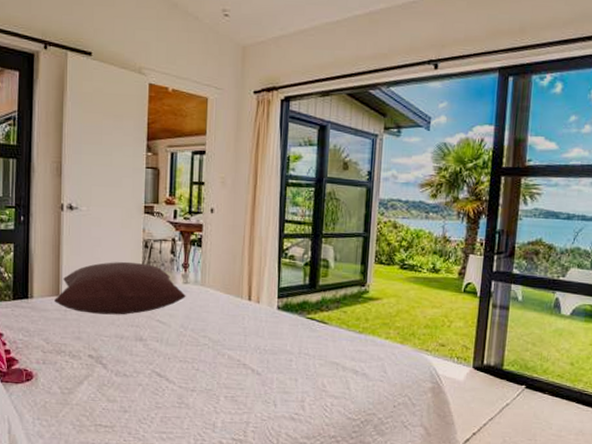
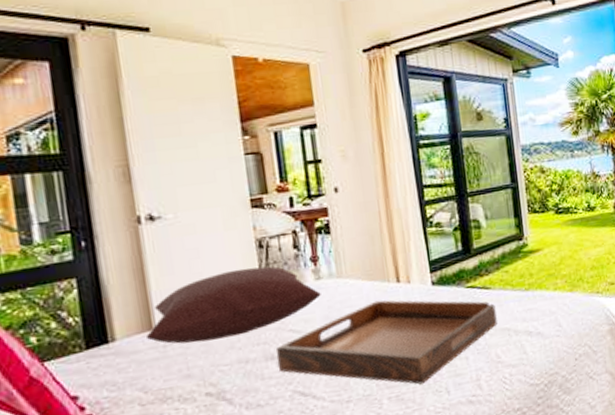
serving tray: none [144,312,329,392] -> present [275,300,498,385]

